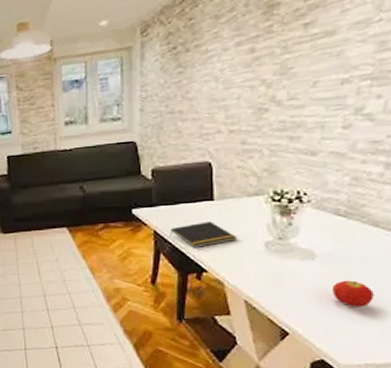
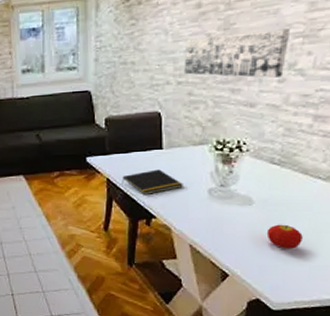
wall art: none [236,70,357,124] -> present [183,28,291,78]

